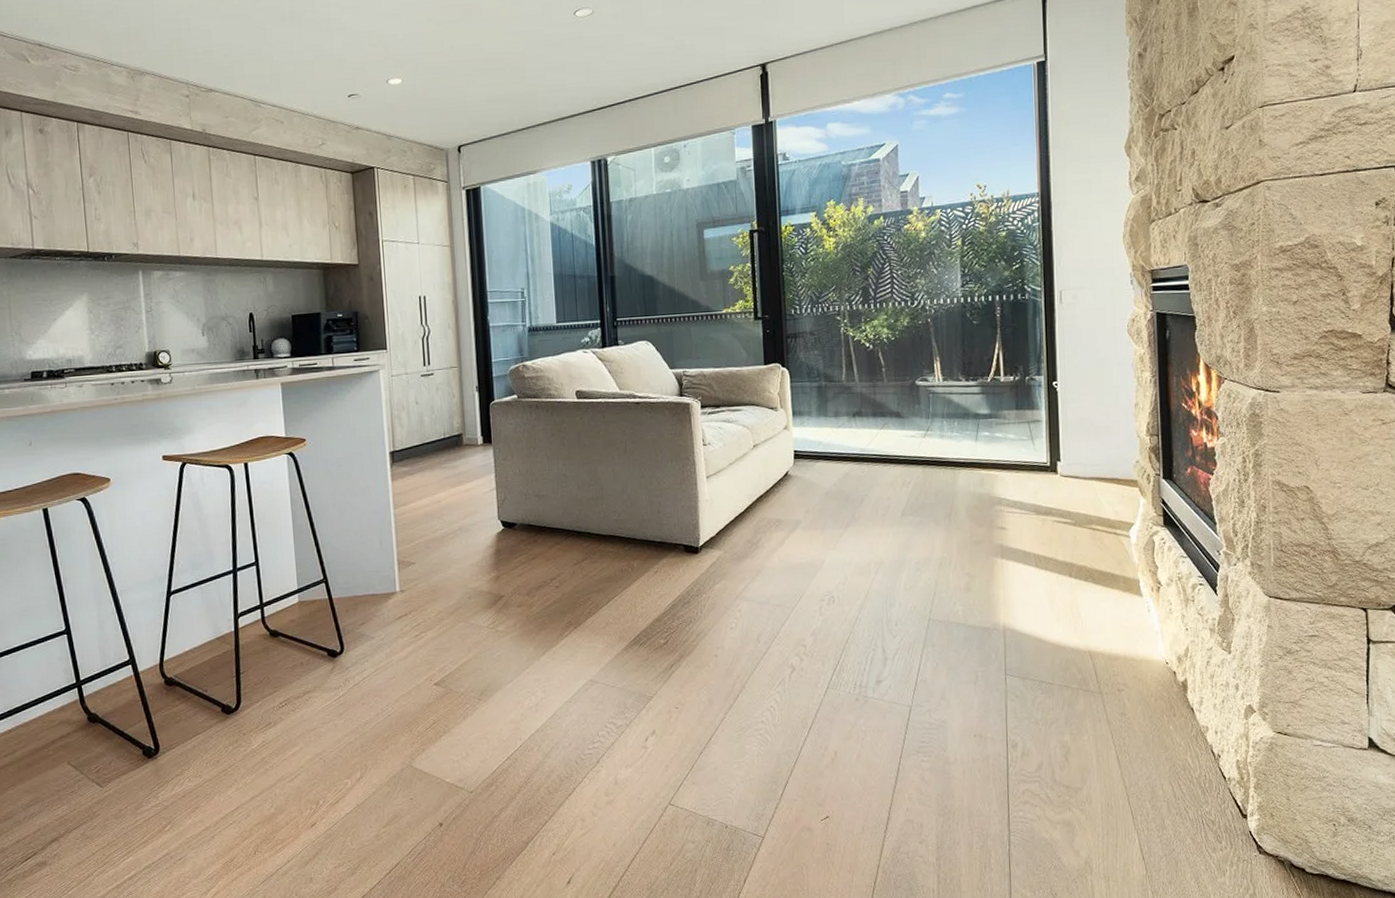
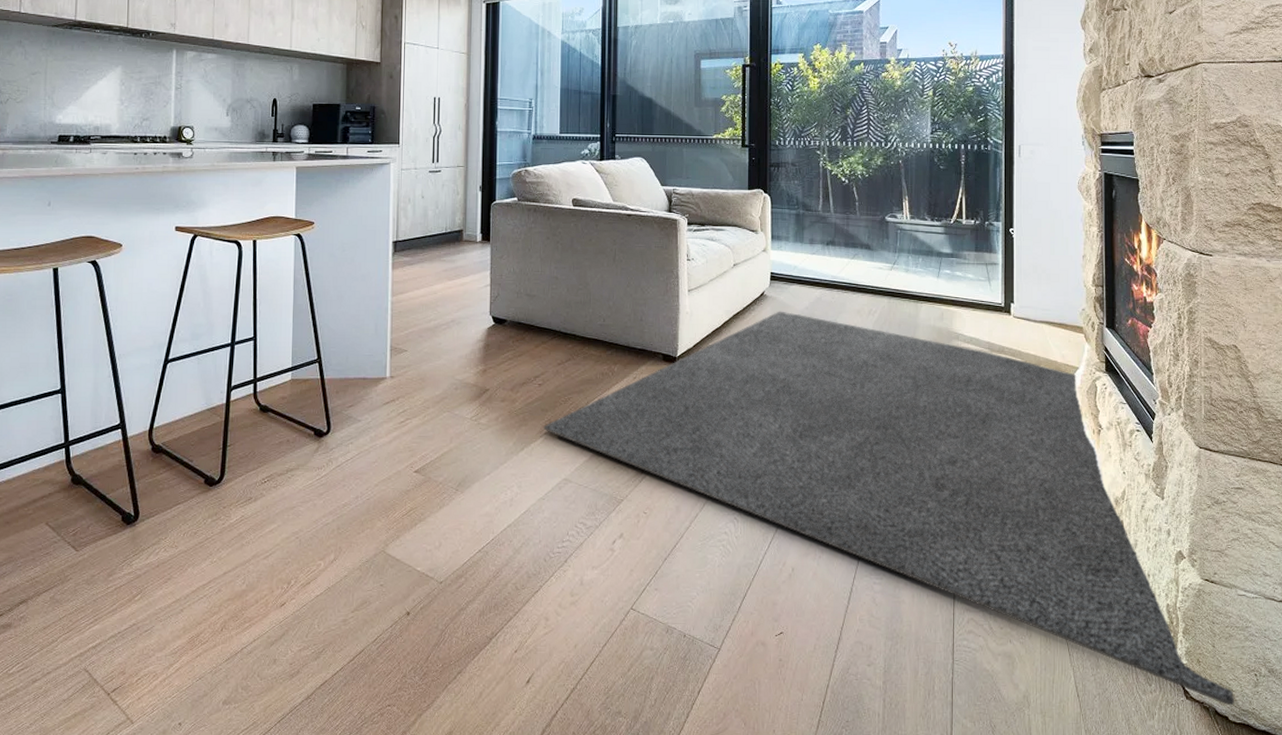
rug: none [564,490,1312,858] -> present [544,311,1235,706]

